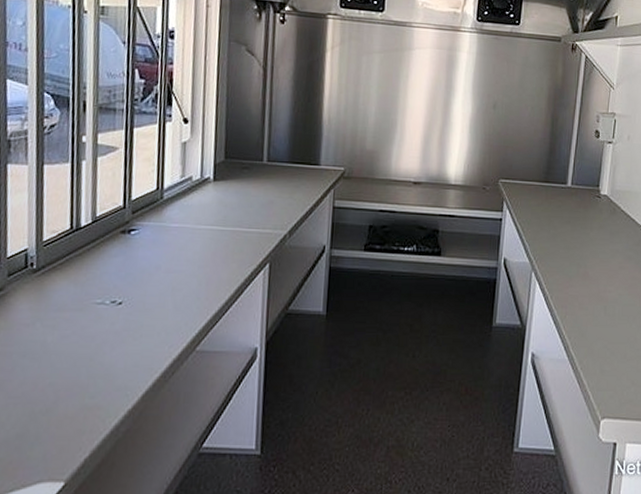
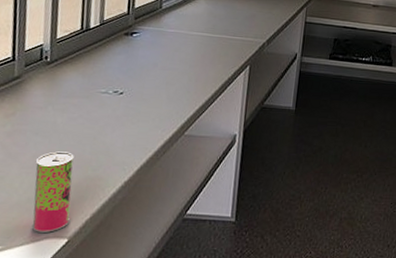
beverage can: none [22,376,68,475] -> present [31,151,74,232]

